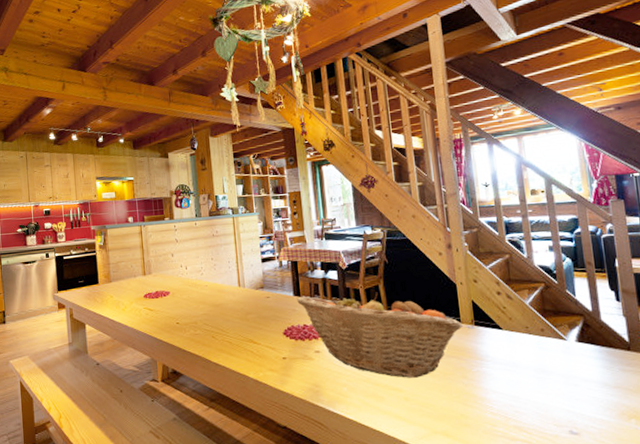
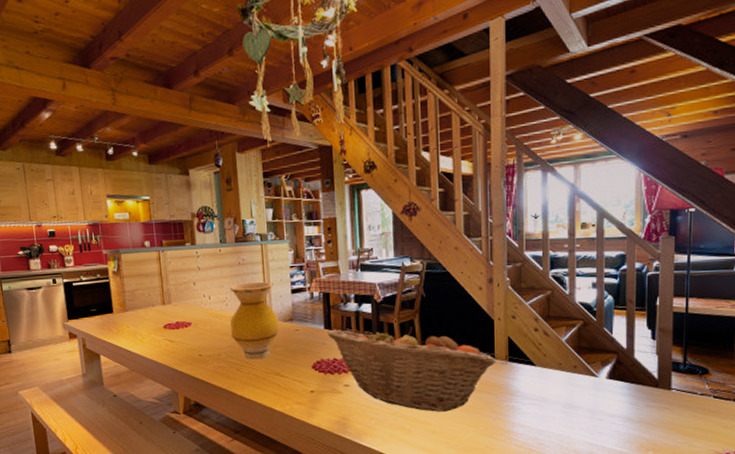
vase: none [204,252,251,327] -> present [229,282,279,360]

